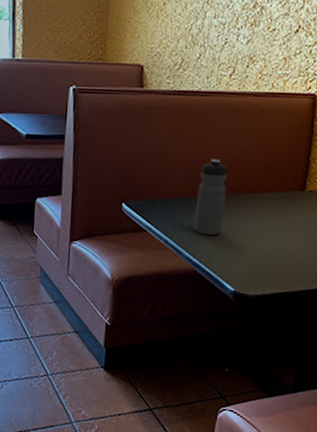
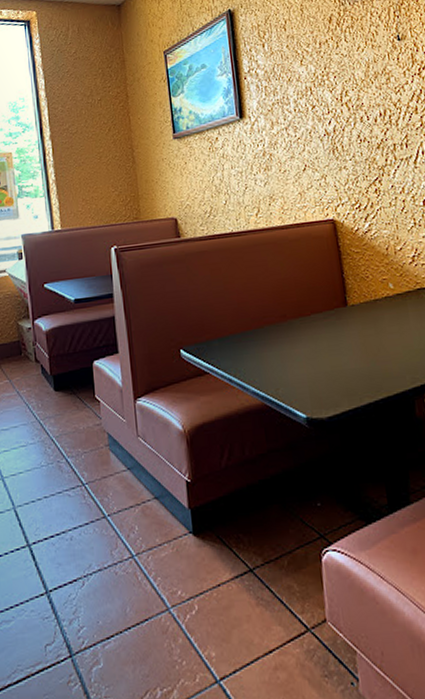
water bottle: present [194,159,228,236] -> none [249,291,281,367]

